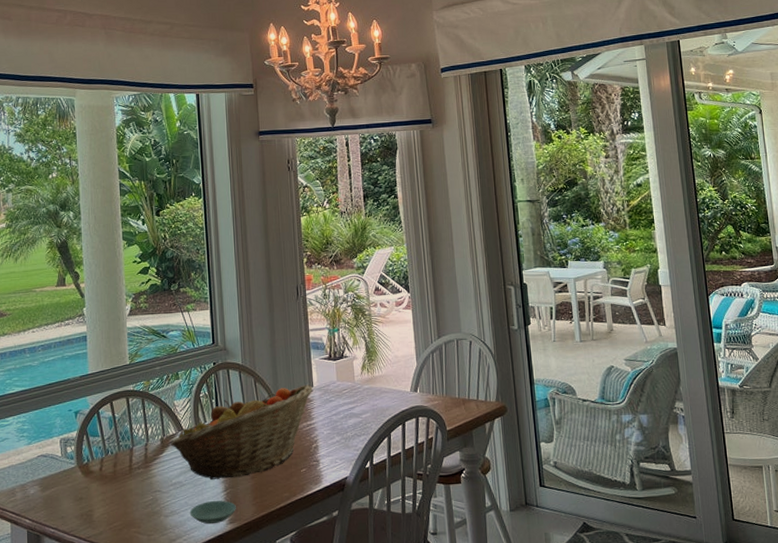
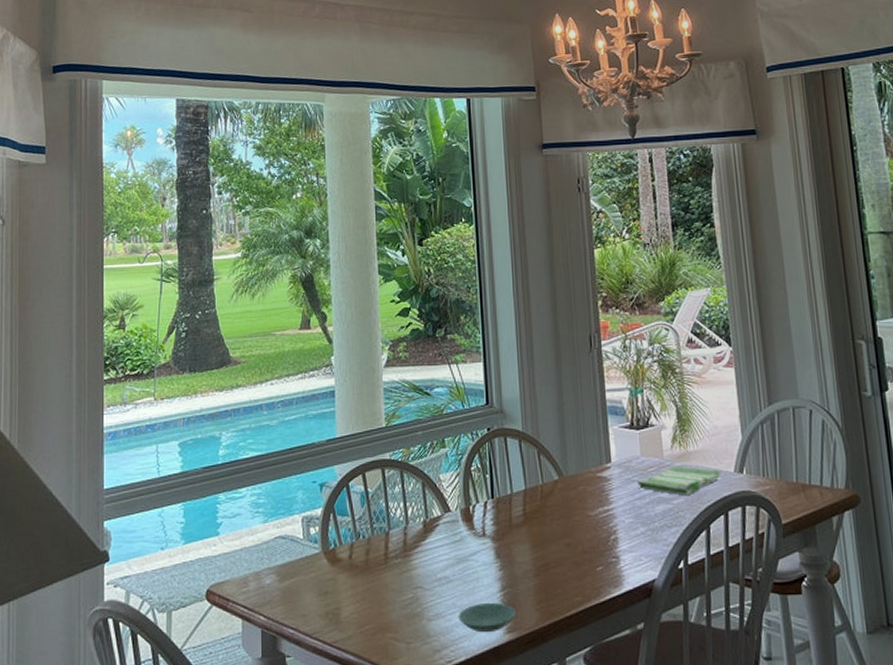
fruit basket: present [170,384,312,480] -> none [434,459,610,576]
dish towel: none [334,388,400,411] -> present [637,466,722,496]

